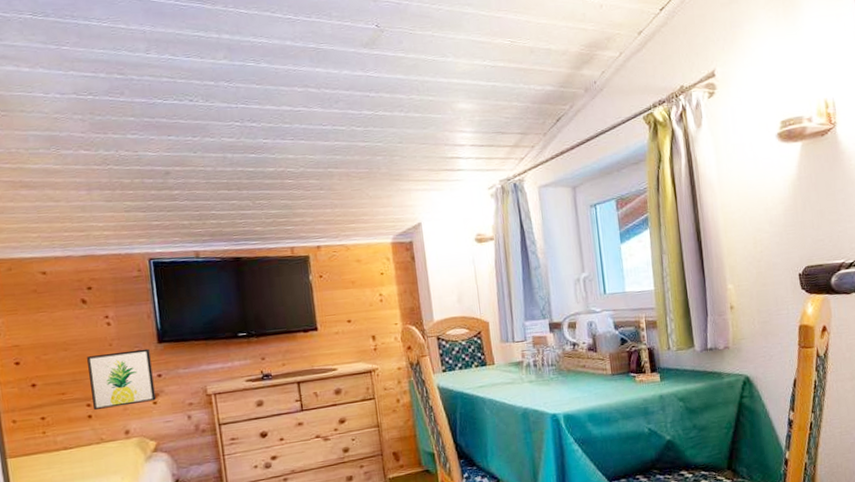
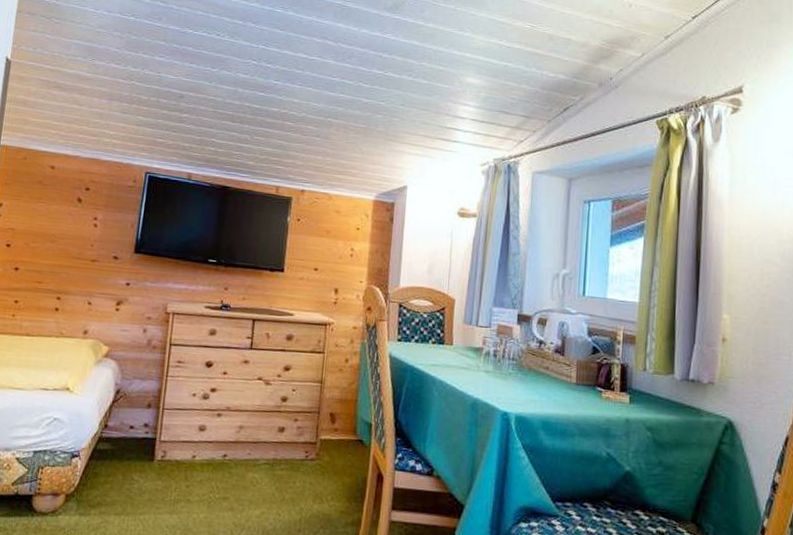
wall art: present [87,348,156,411] -> none [62,252,125,308]

